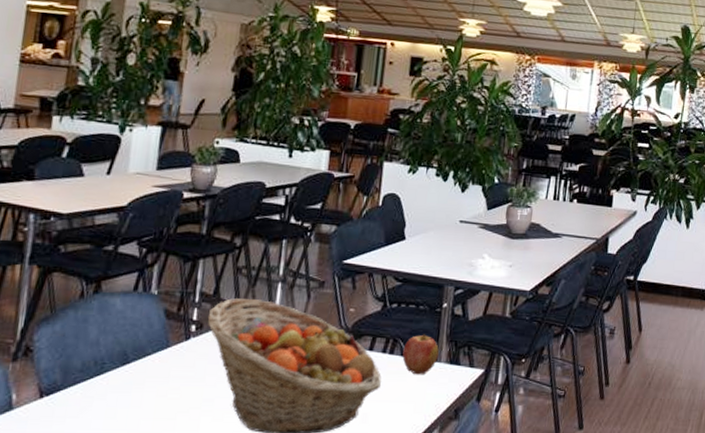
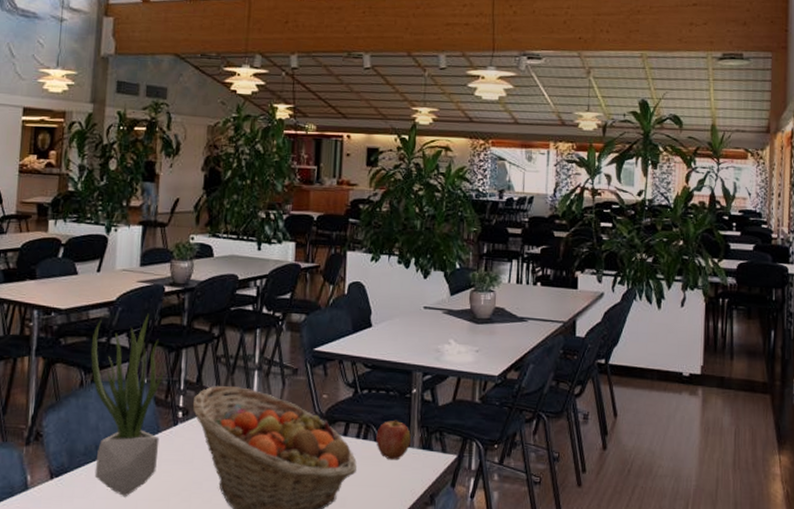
potted plant: none [91,220,178,417] -> present [90,313,164,497]

